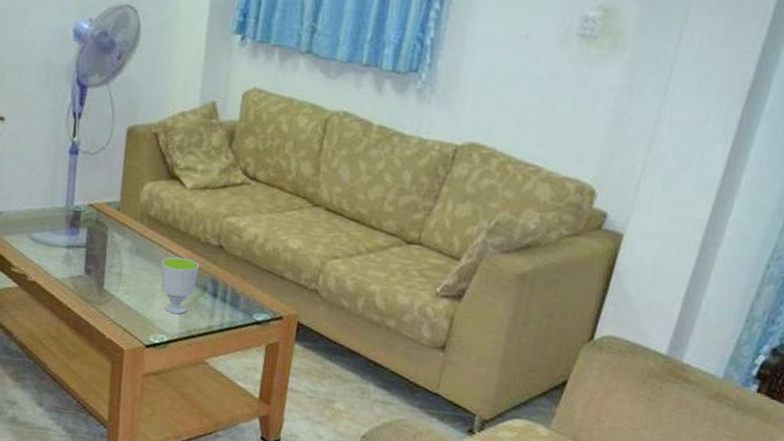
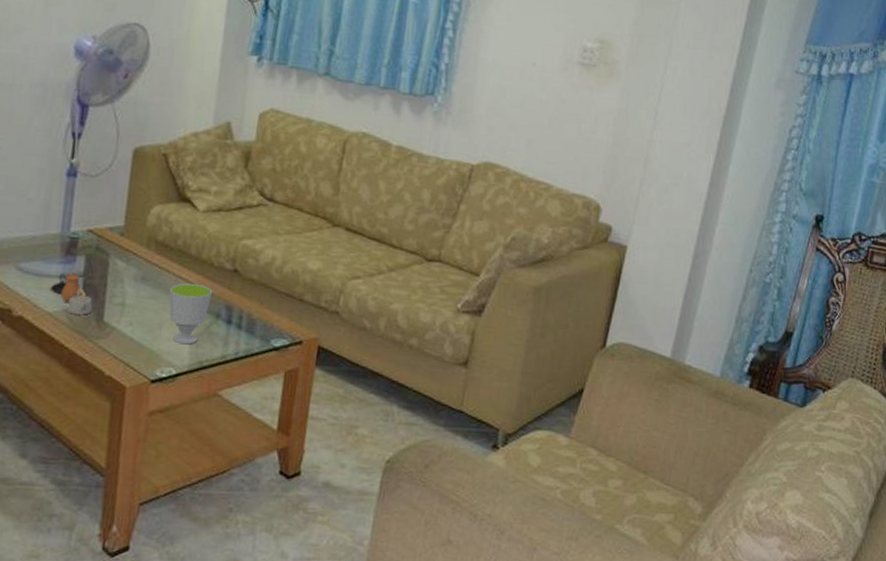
teapot: none [58,243,94,283] -> present [50,272,93,315]

